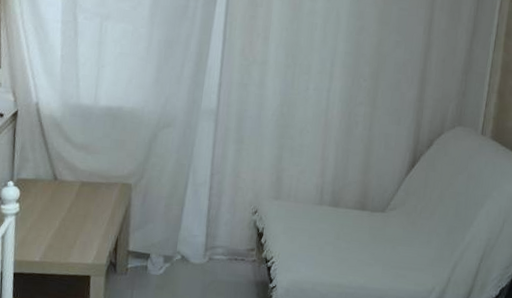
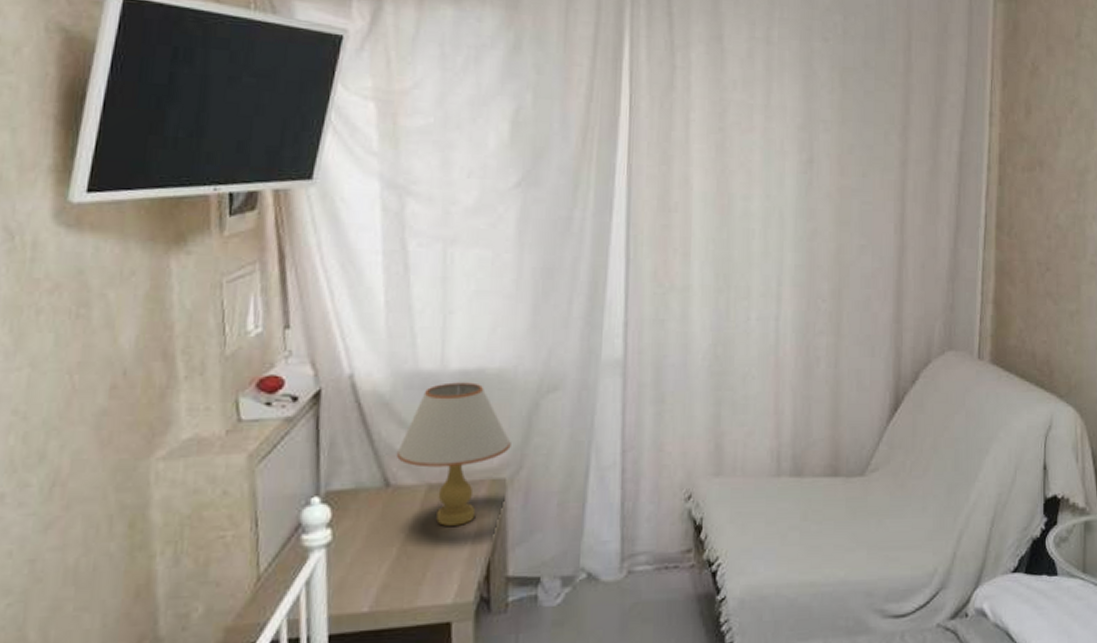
table lamp: none [62,114,137,212] -> present [396,382,511,526]

